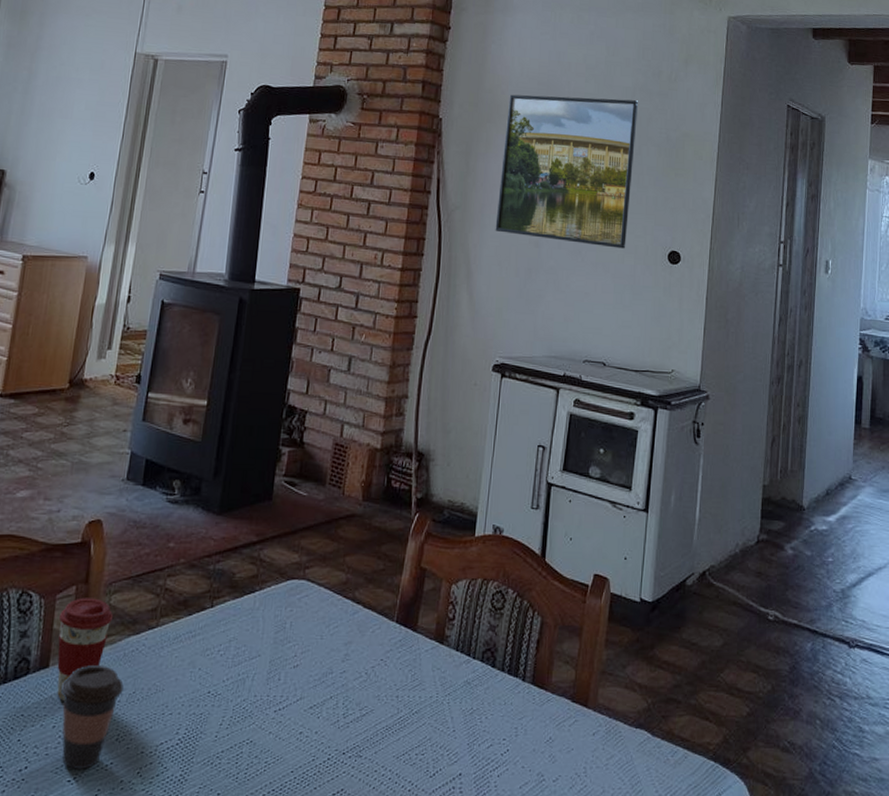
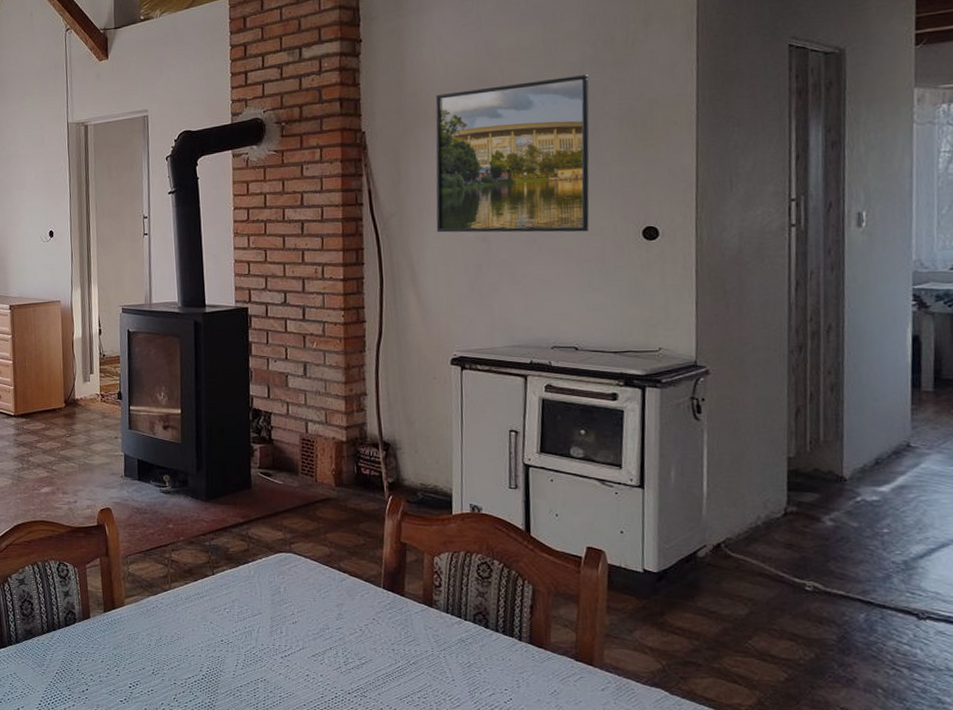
coffee cup: present [56,597,114,701] -> none [90,567,134,643]
coffee cup: present [60,666,124,769] -> none [102,618,151,693]

